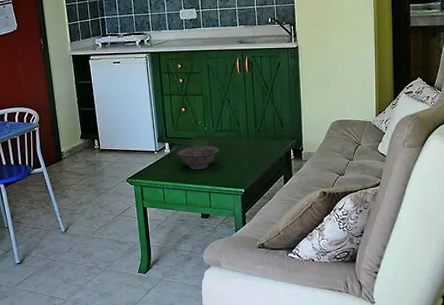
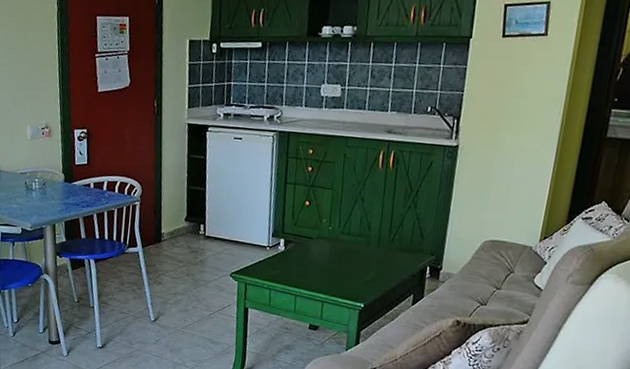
decorative bowl: present [176,146,219,170] -> none [291,246,342,275]

